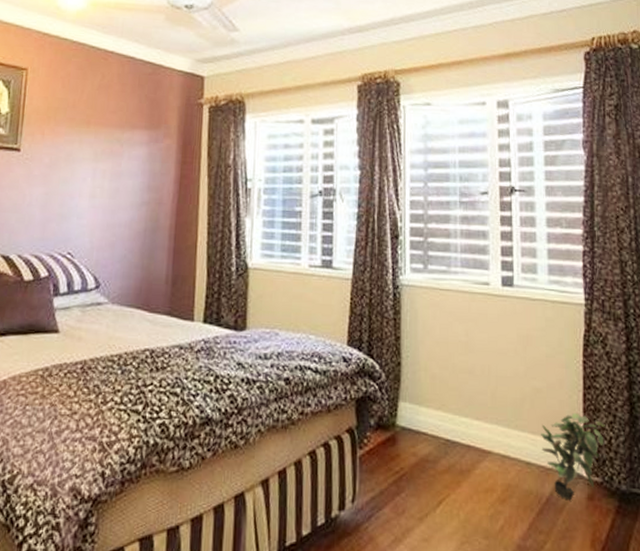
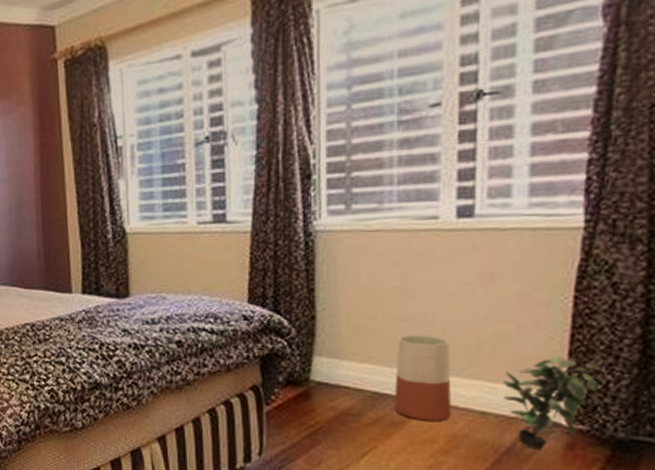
vase: none [462,386,506,470] -> present [394,335,452,421]

